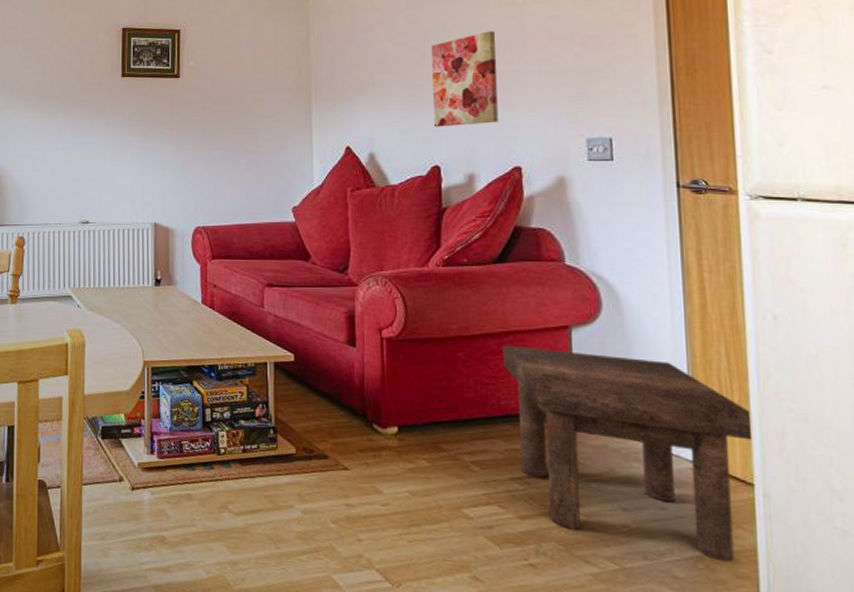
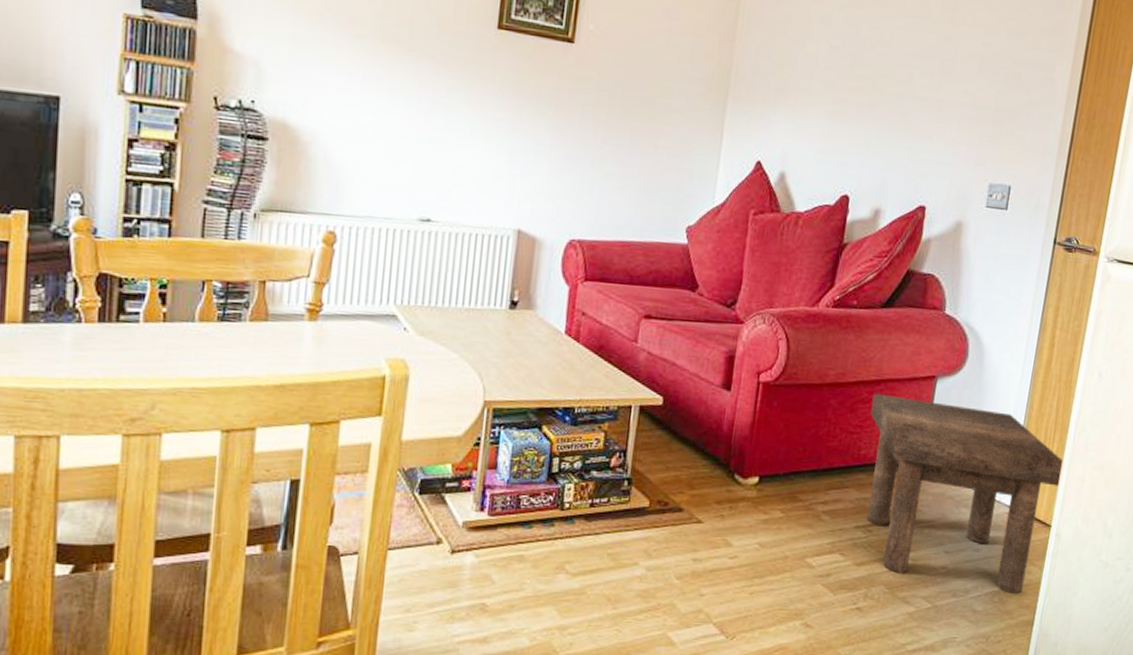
wall art: present [432,31,498,127] -> none [851,48,930,155]

